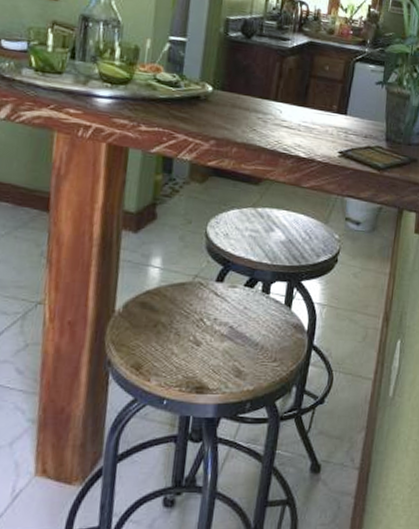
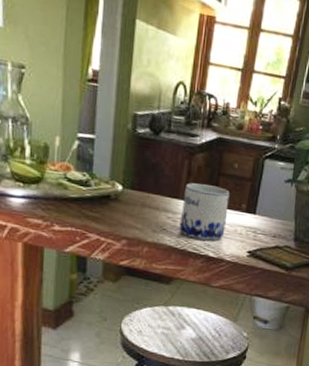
mug: none [269,84,321,142] -> present [179,183,230,241]

